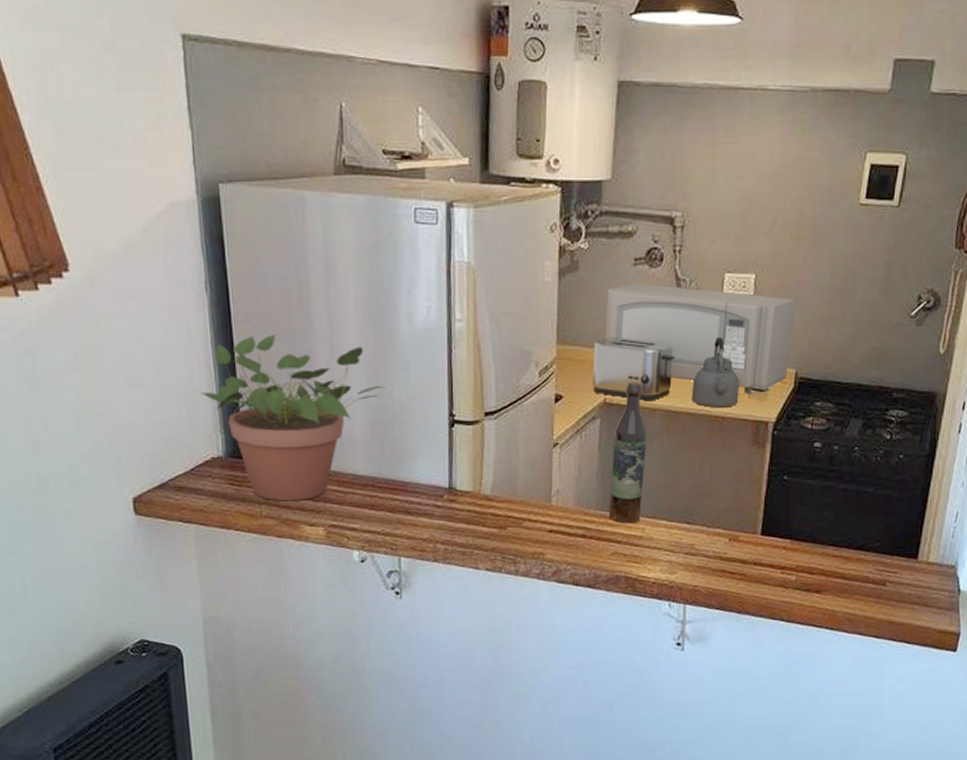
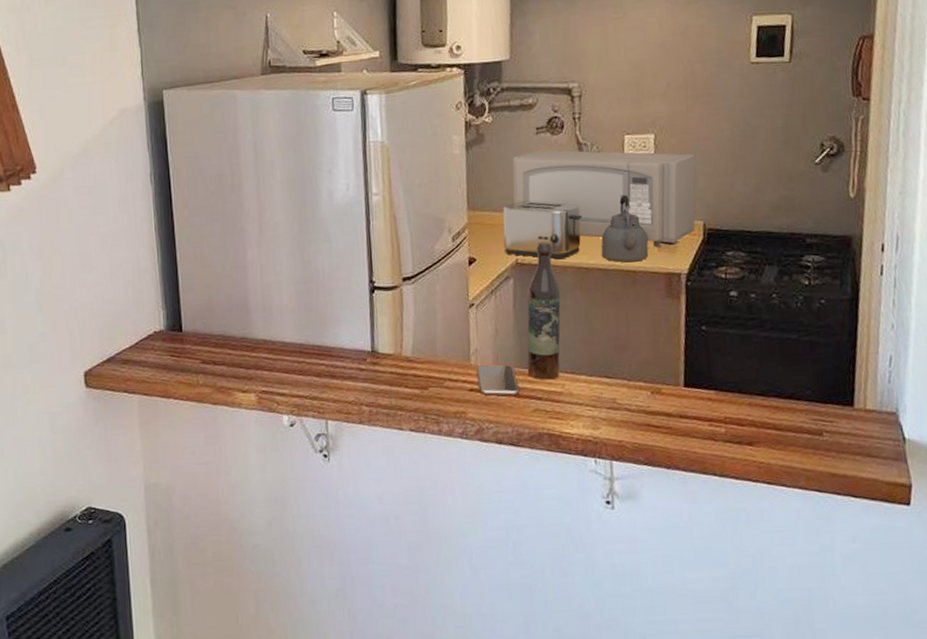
potted plant: present [200,333,385,502] -> none [145,216,310,370]
smartphone: none [557,506,599,539] -> present [476,364,520,396]

